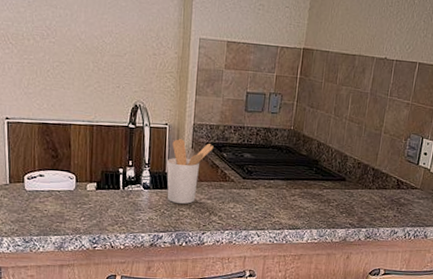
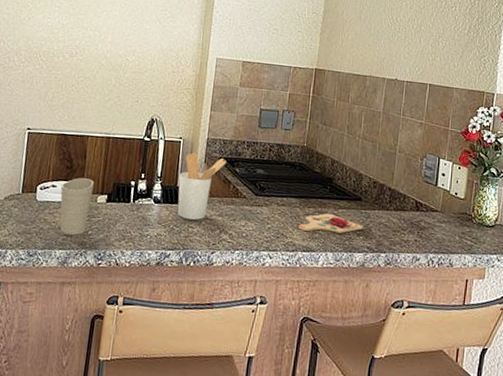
cup: none [48,166,82,222] -> present [60,177,94,236]
cutting board: none [285,193,347,212] -> present [299,213,363,234]

